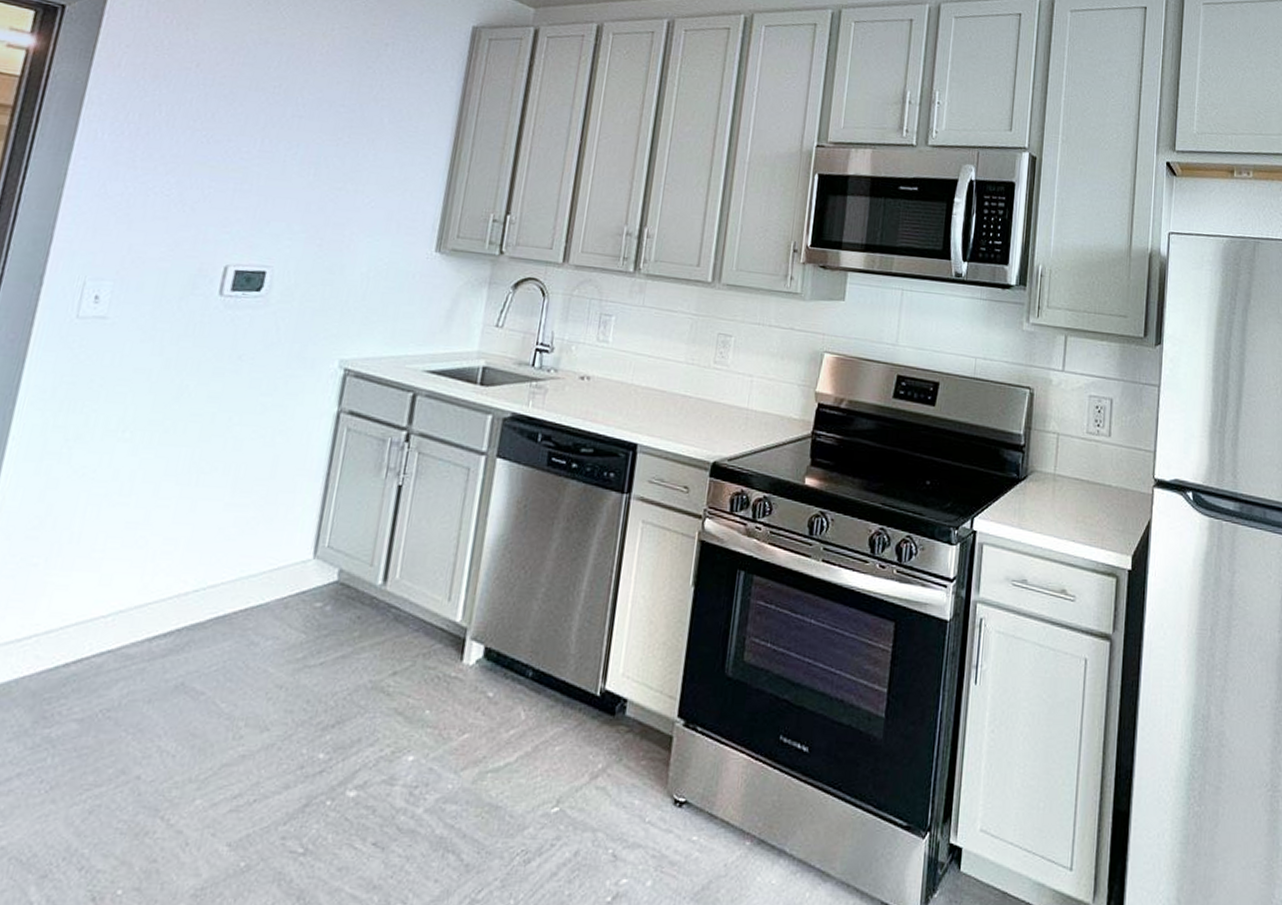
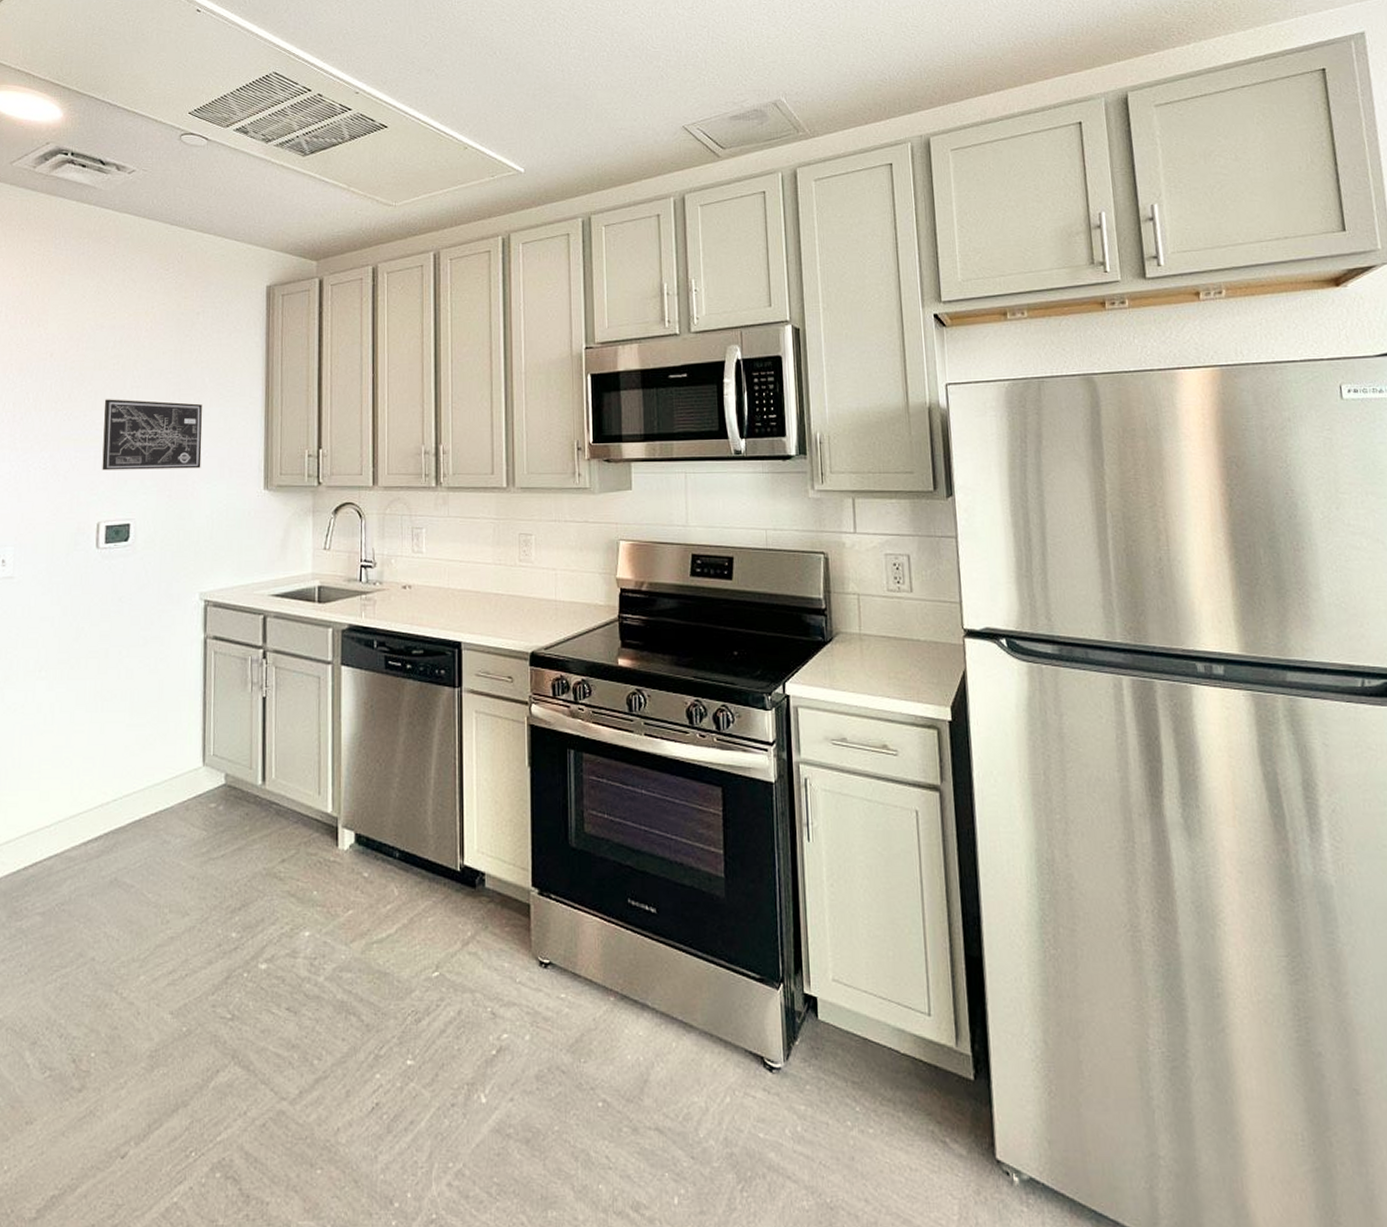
wall art: none [240,125,376,219] -> present [102,399,203,471]

